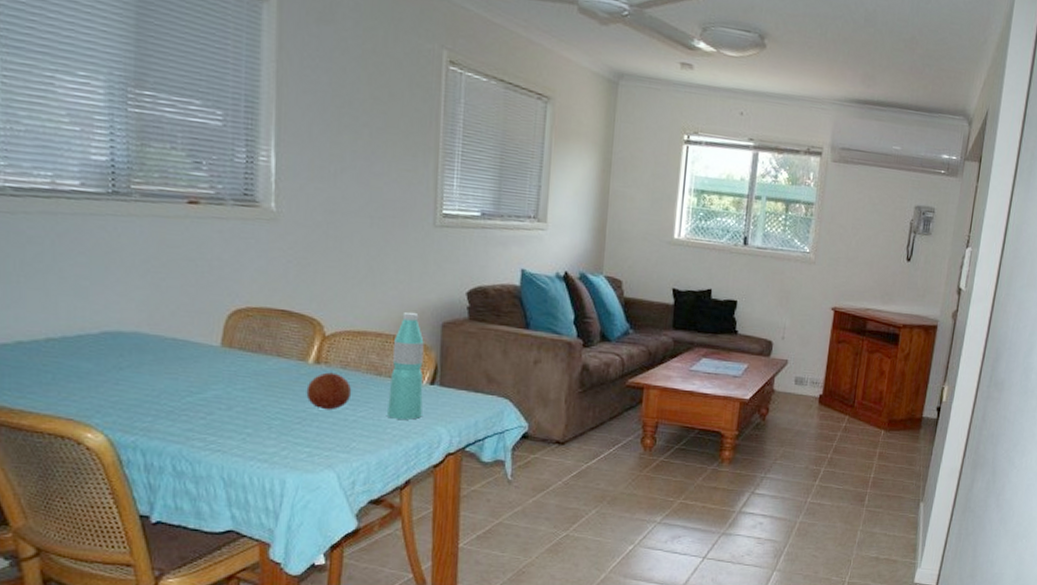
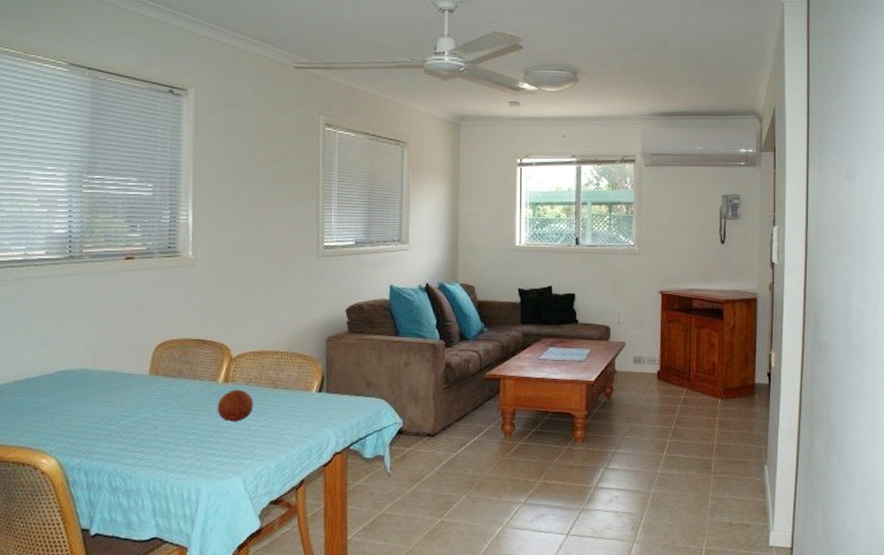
water bottle: present [387,311,424,420] -> none [284,330,313,425]

